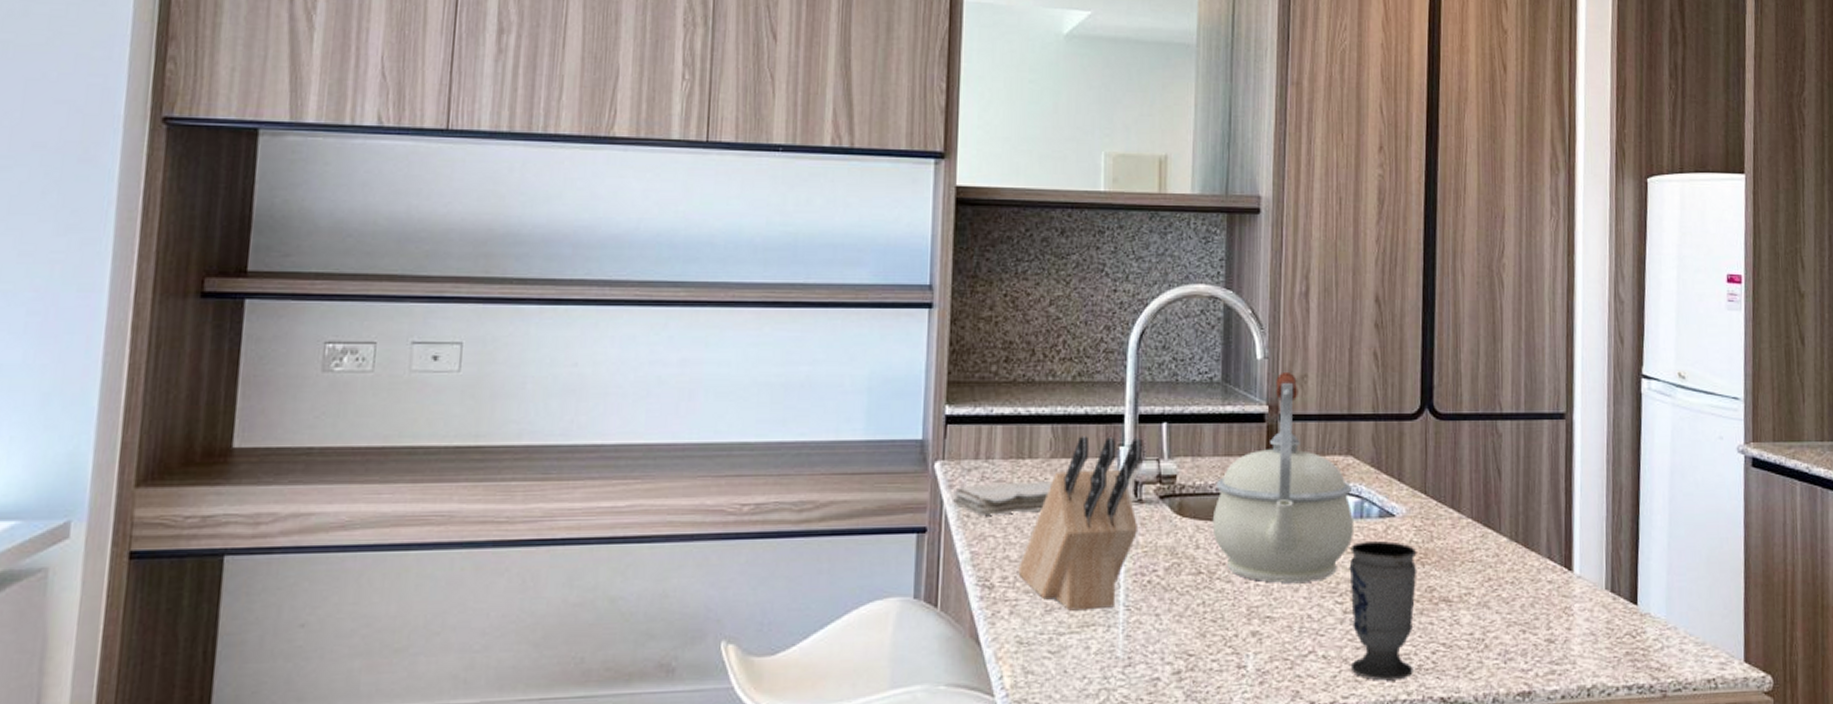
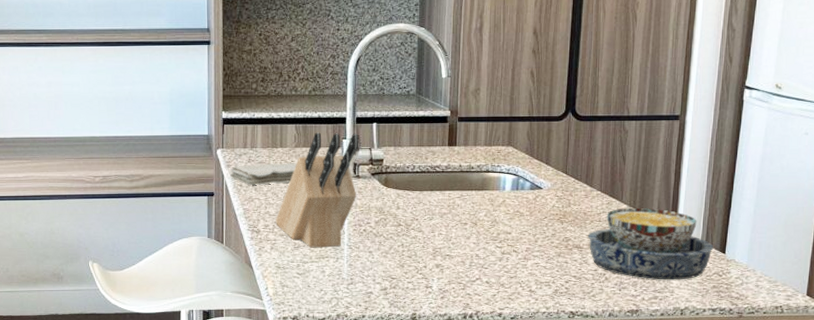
kettle: present [1212,371,1355,583] -> none [409,86,512,233]
cup: present [1349,541,1417,681] -> none [506,206,558,299]
bowl: none [1457,541,1622,646] -> present [587,207,714,280]

